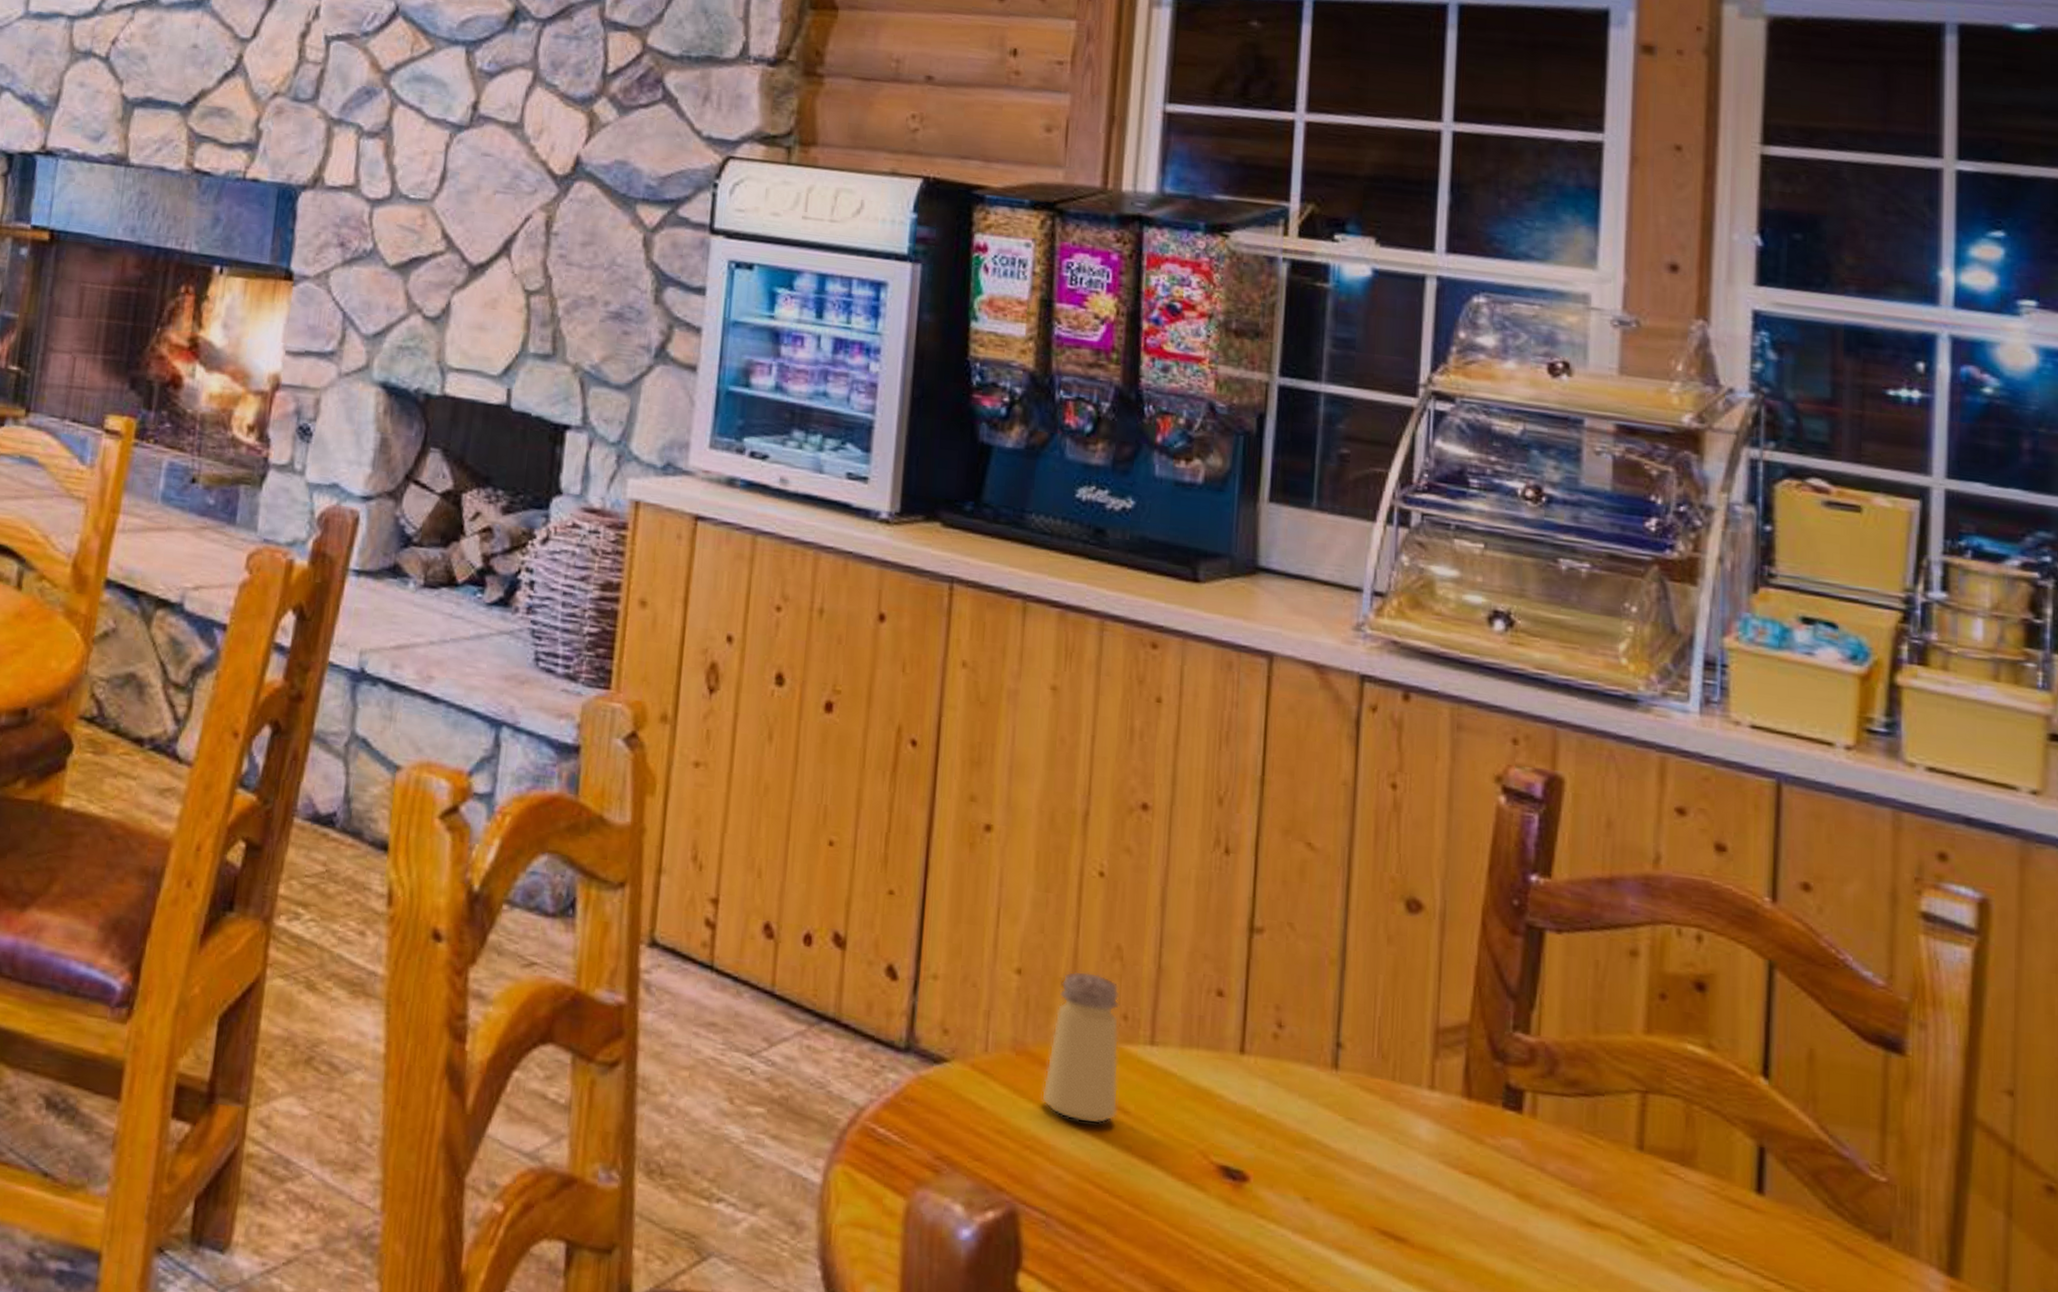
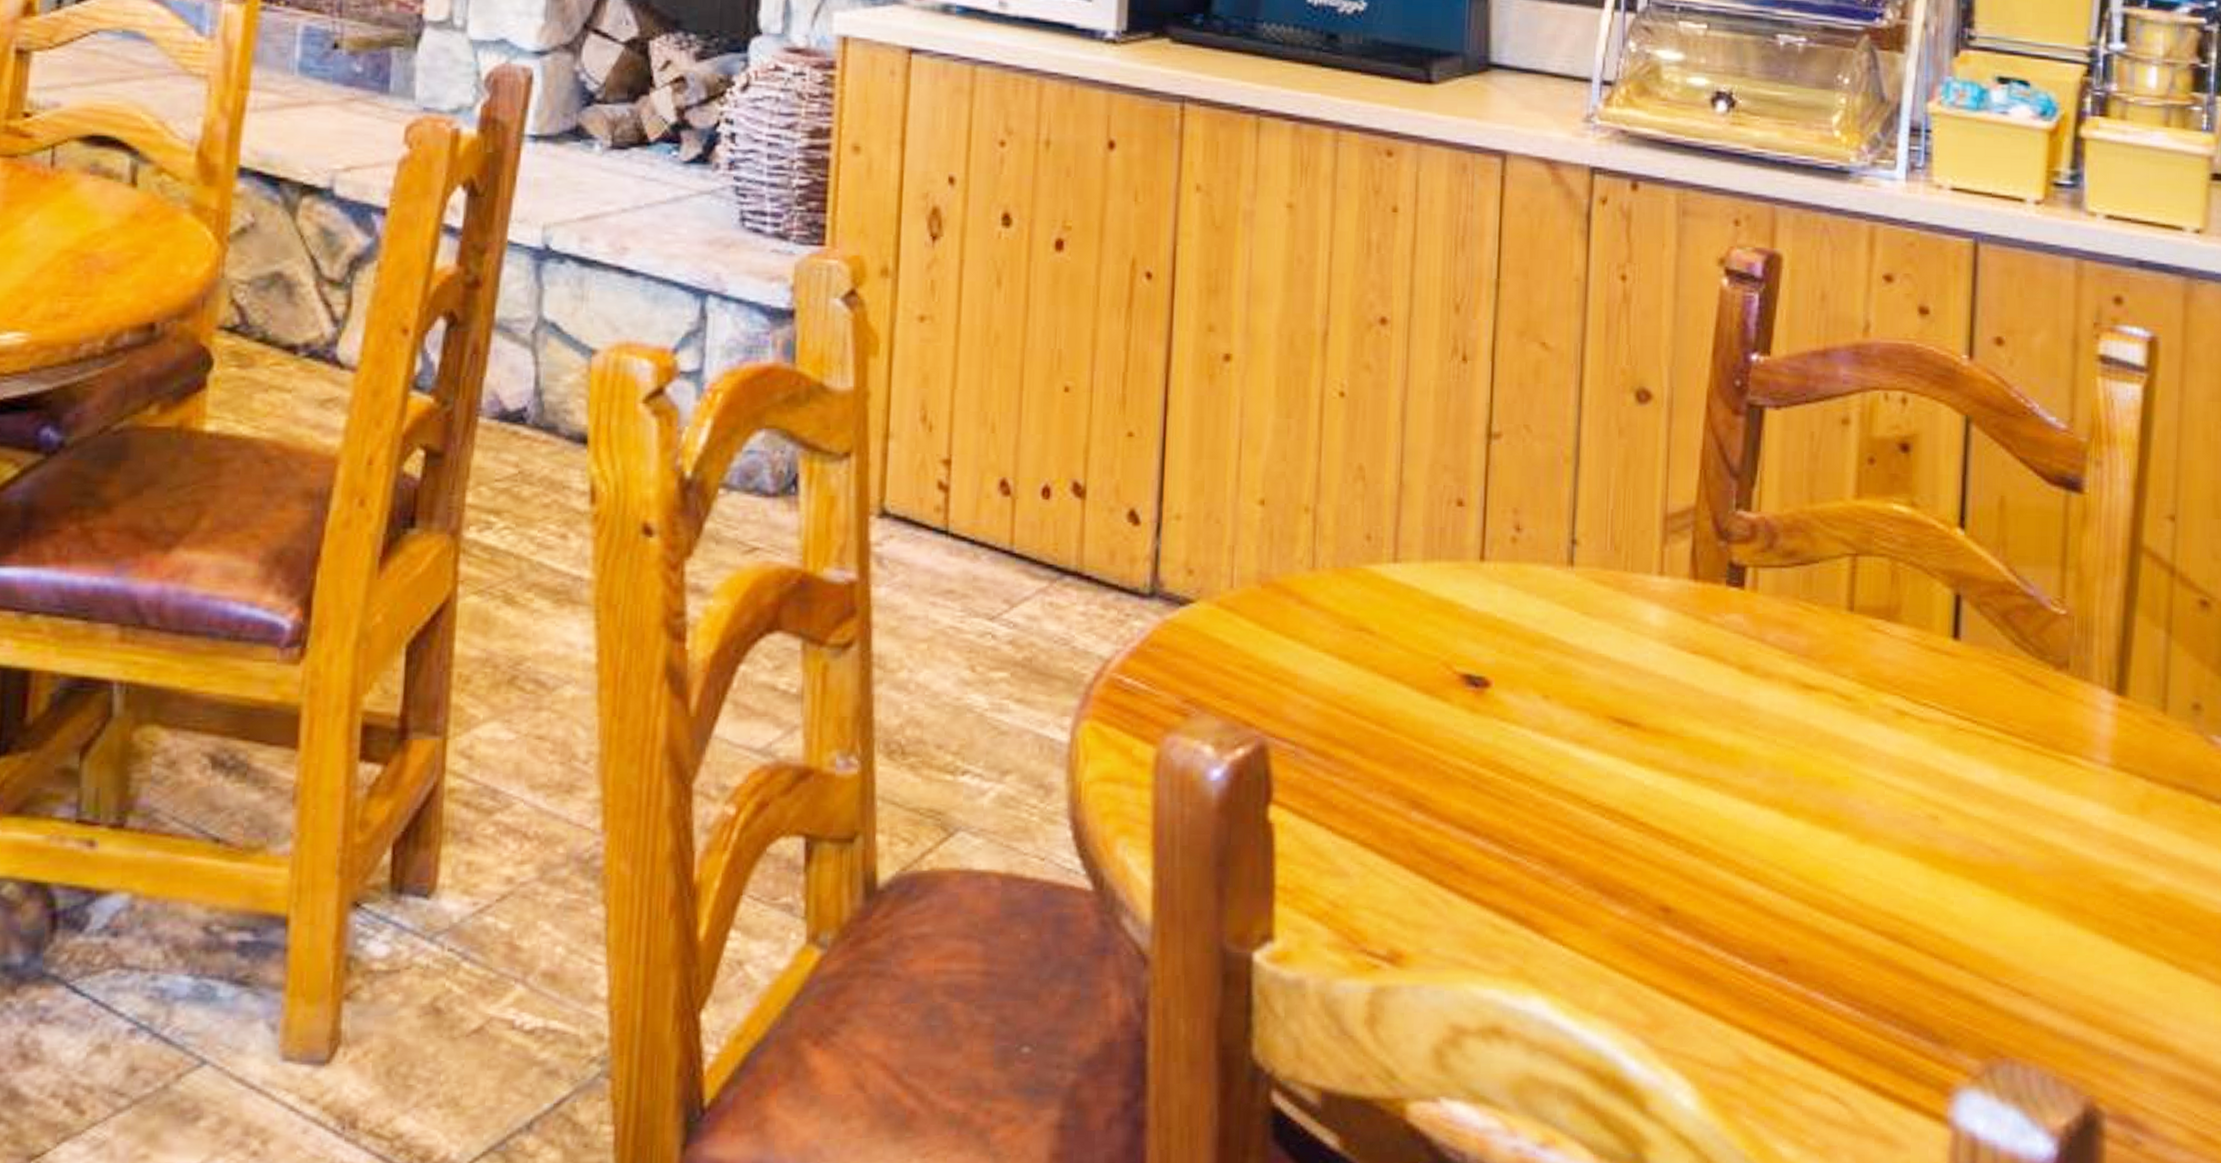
saltshaker: present [1042,971,1120,1124] -> none [1288,495,1363,649]

